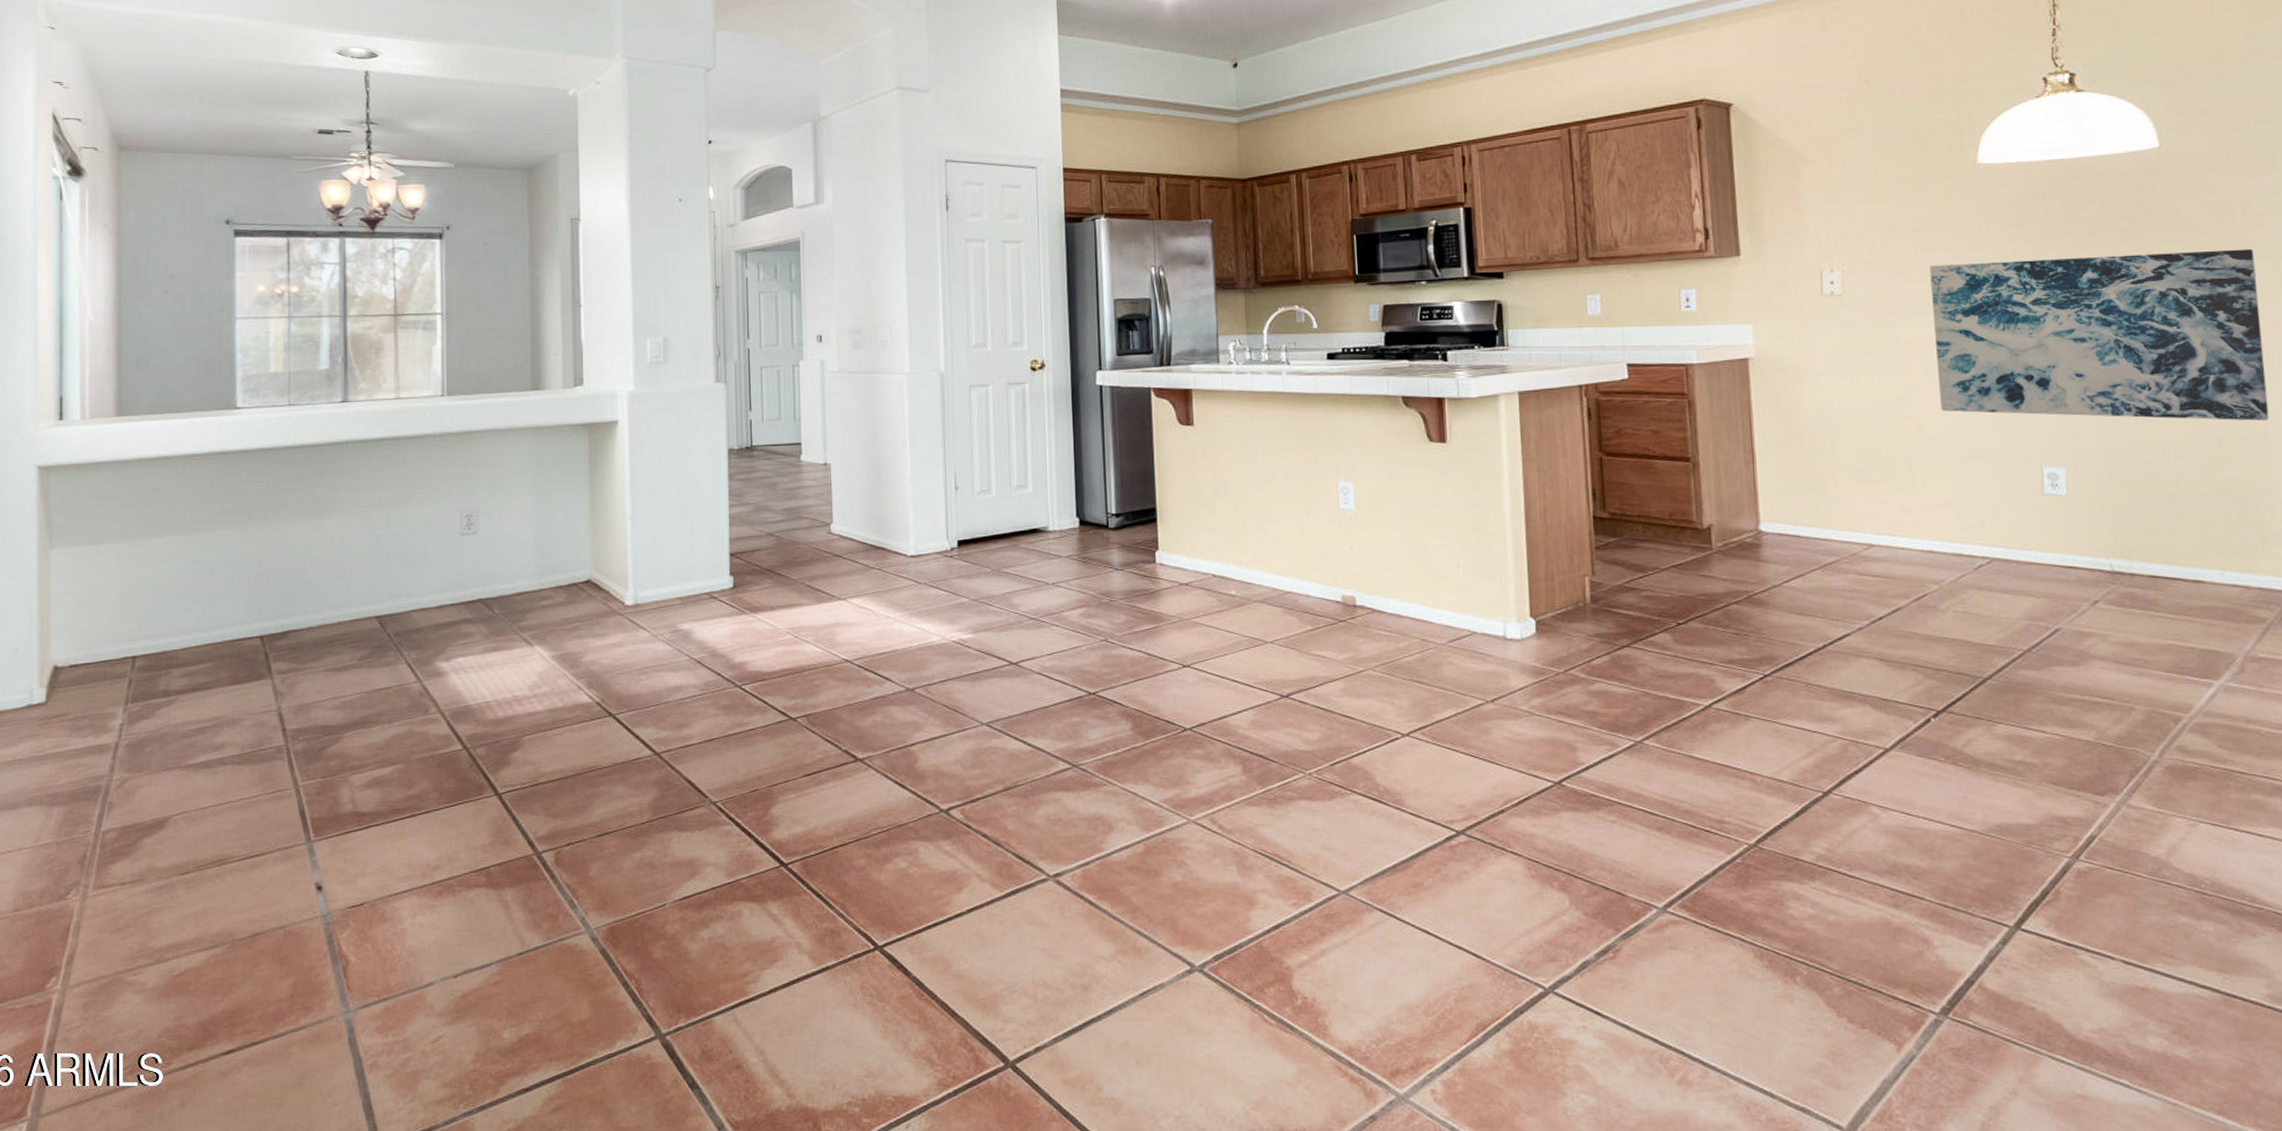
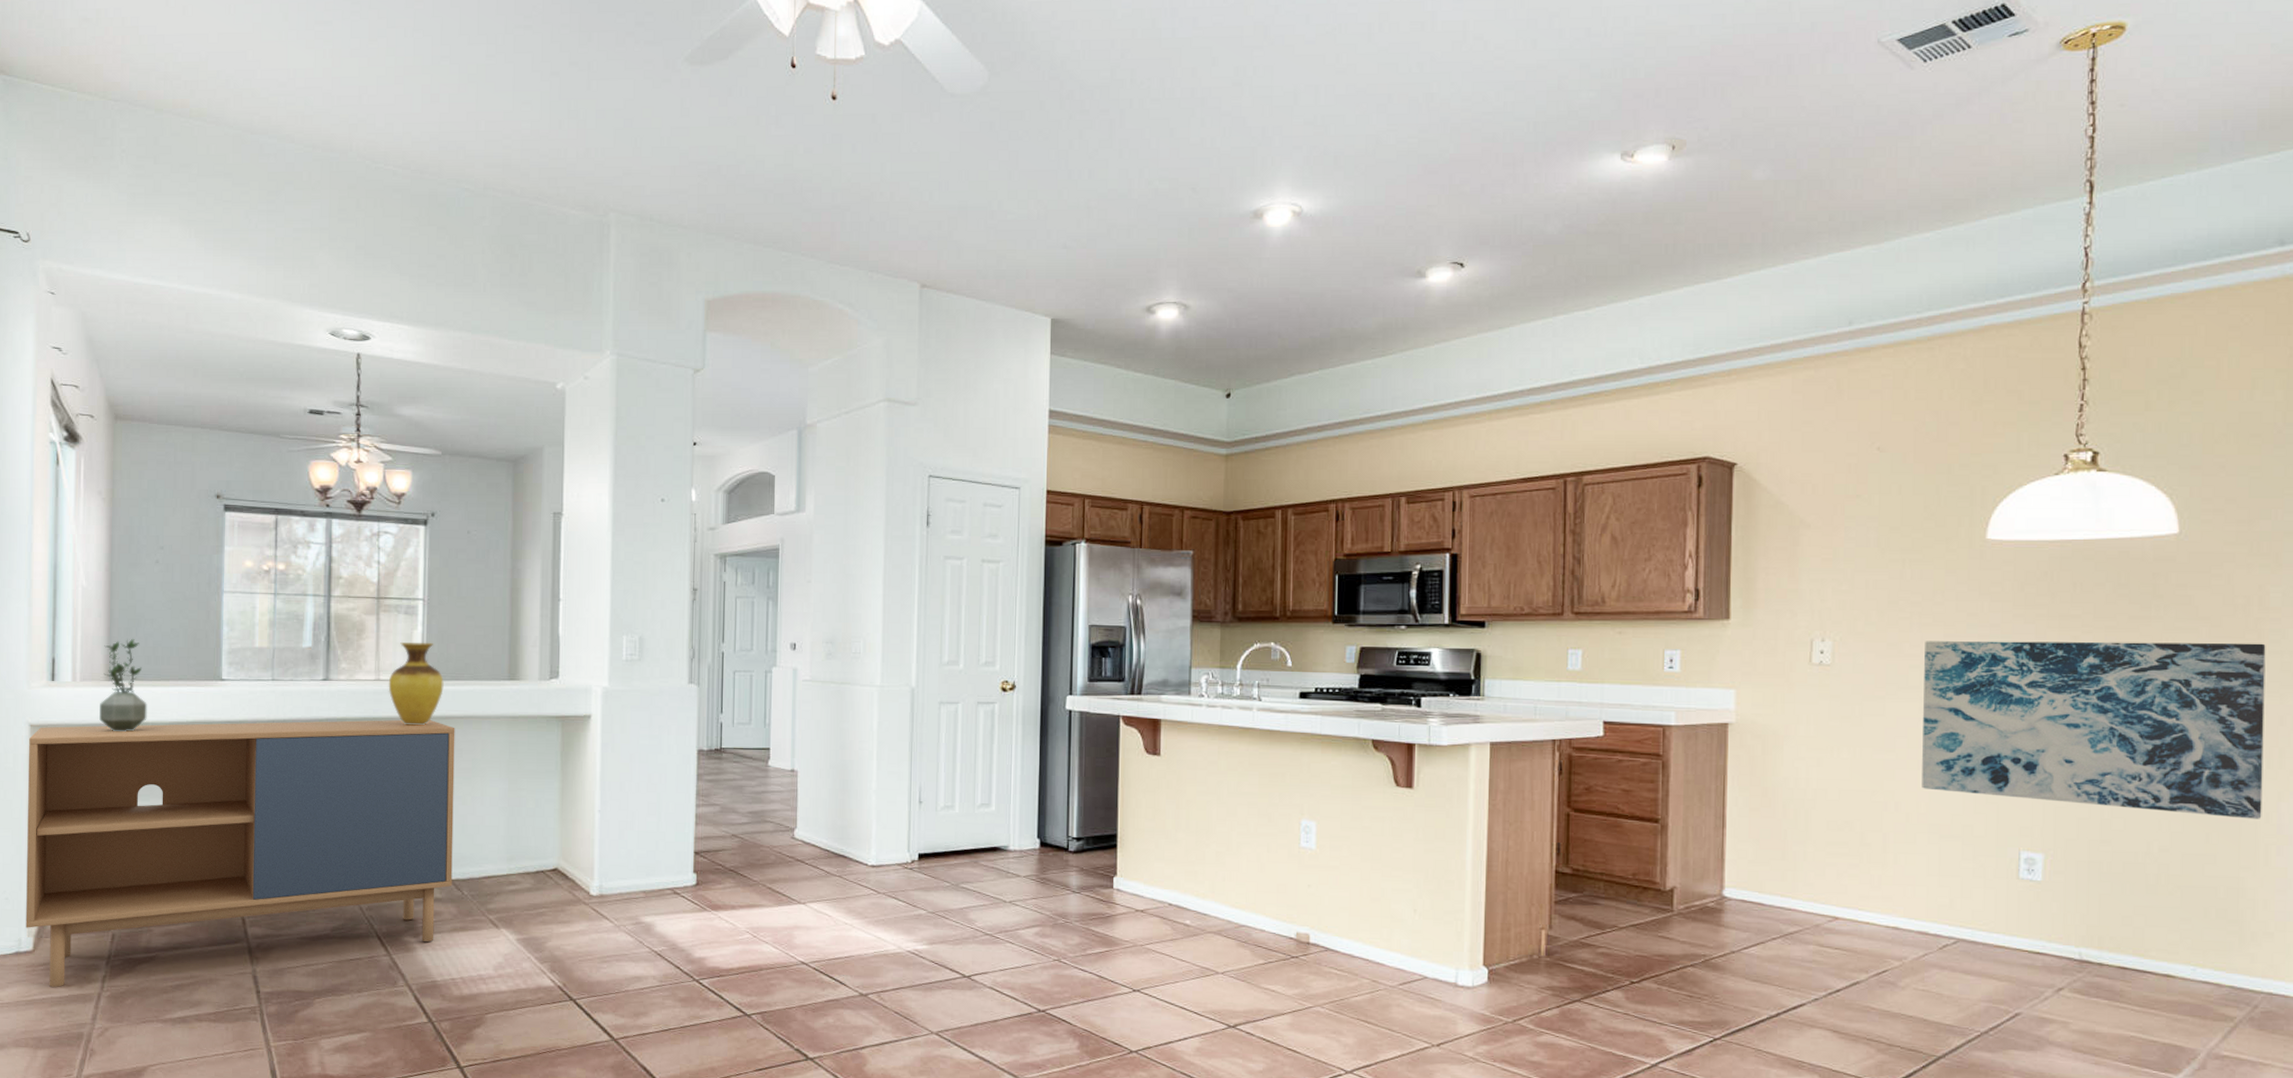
storage cabinet: none [37,436,482,740] -> present [26,719,455,988]
potted plant: none [110,371,160,469] -> present [99,638,147,732]
vase: none [409,356,466,443] -> present [388,642,444,726]

